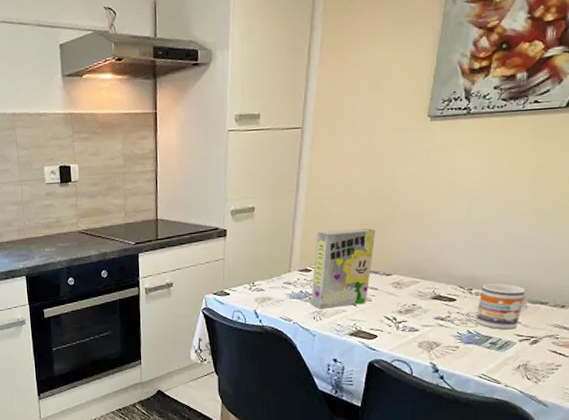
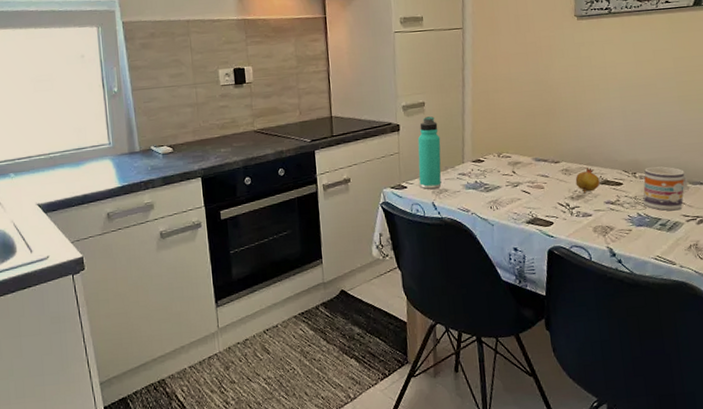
thermos bottle: none [242,222,268,298] -> present [417,116,442,190]
cereal box: present [311,228,376,309] -> none [485,119,541,199]
fruit: none [406,281,432,308] -> present [575,167,600,194]

